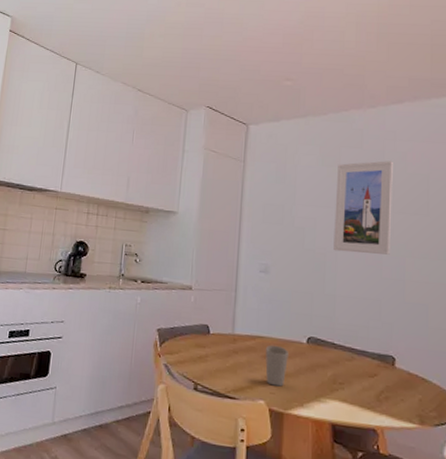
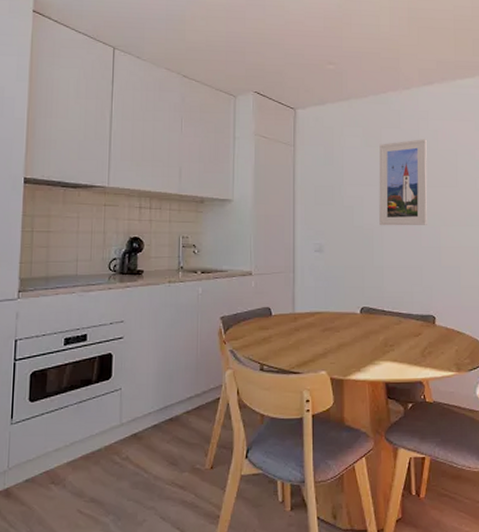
cup: present [265,345,289,387] -> none [323,318,345,356]

